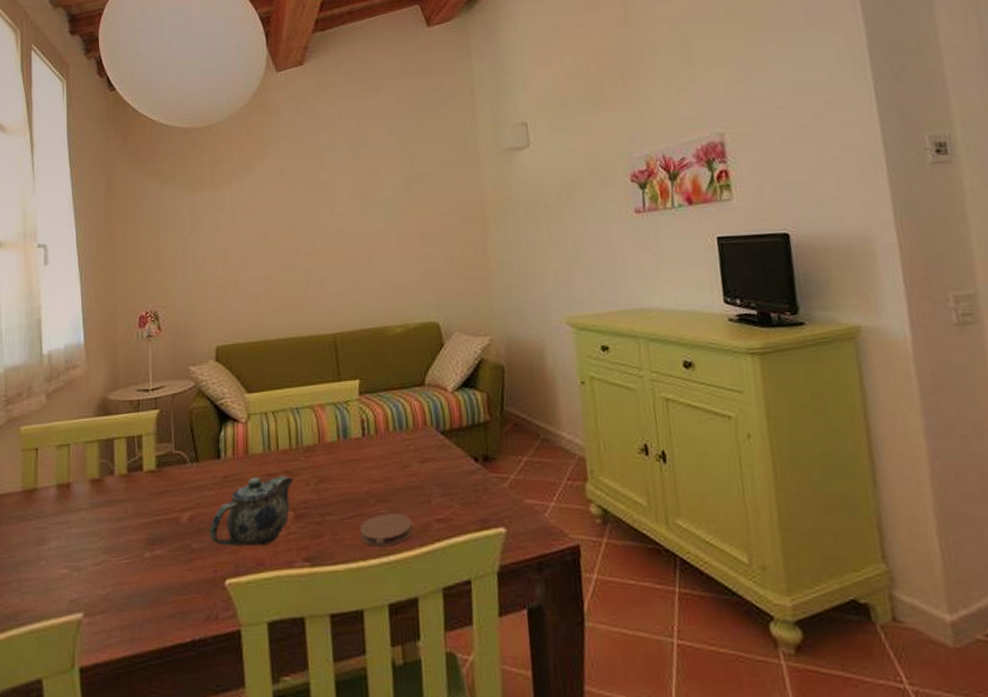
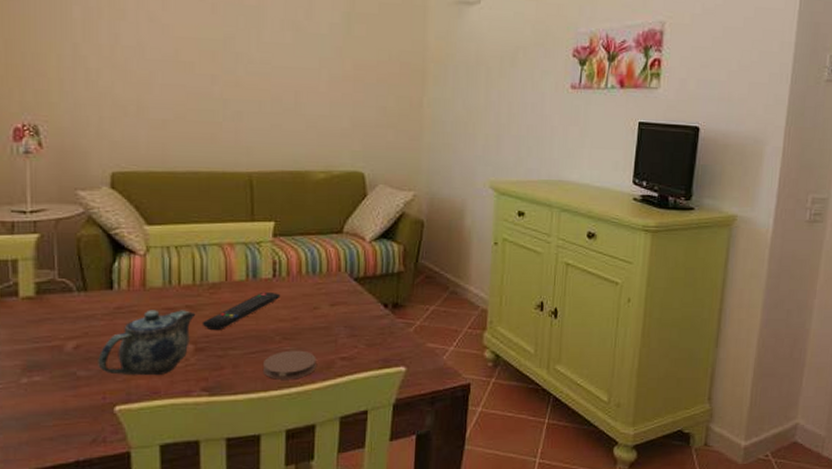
remote control: none [300,451,371,496] -> present [202,291,281,331]

